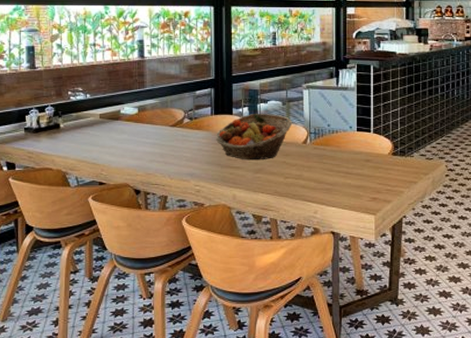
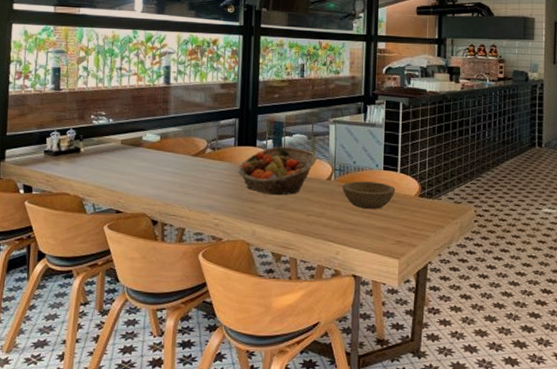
bowl: none [317,143,370,169] -> present [342,181,396,209]

